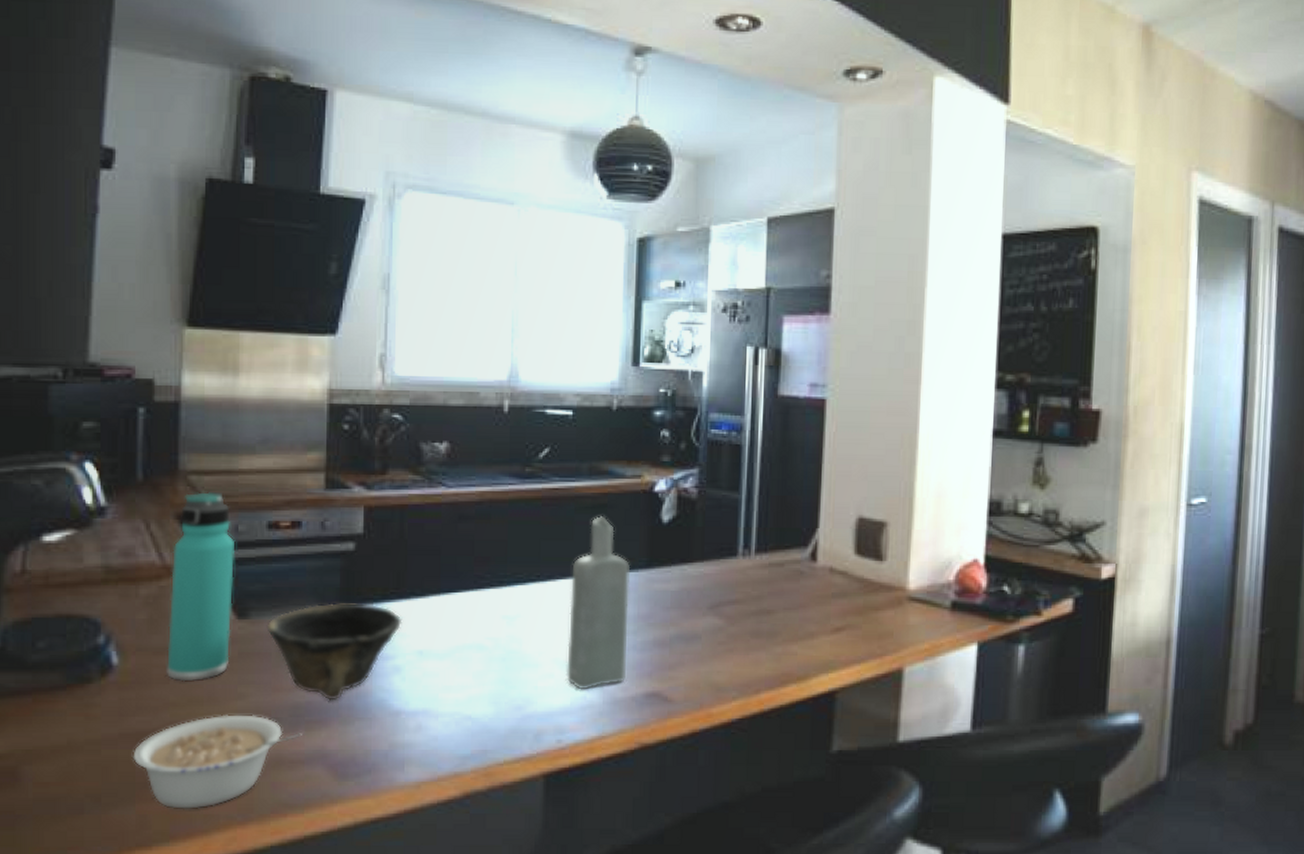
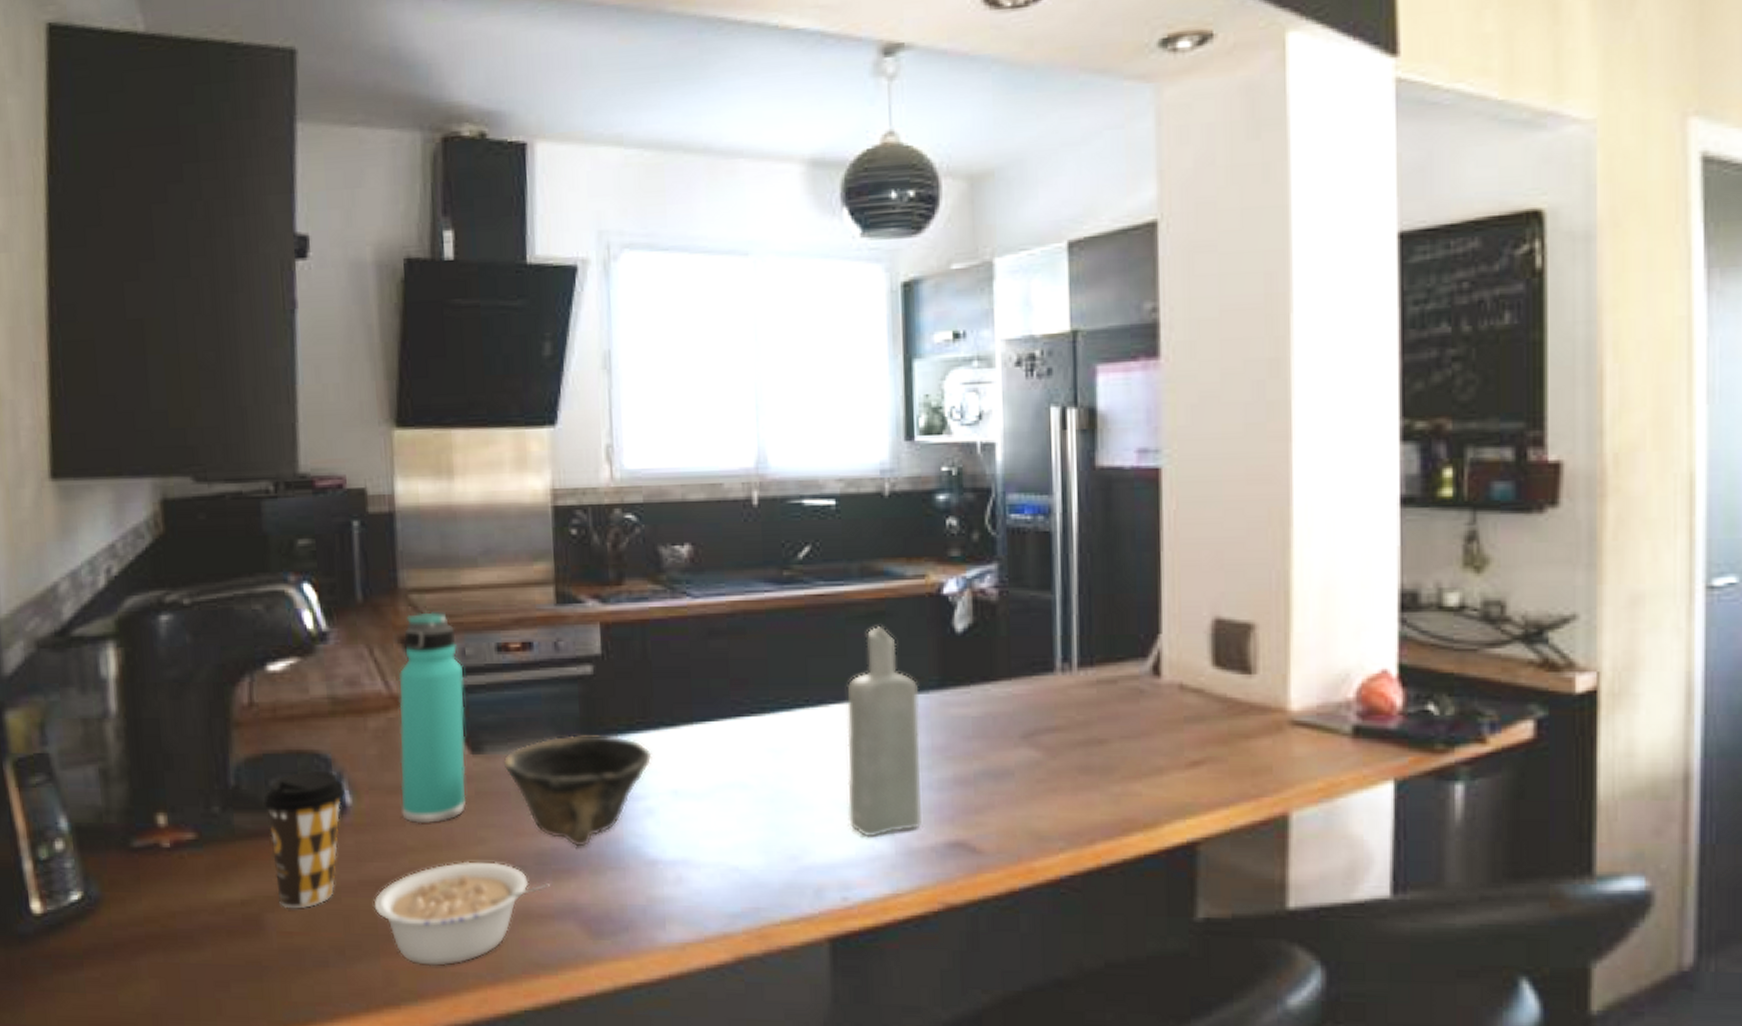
coffee cup: none [29,634,113,761] -> present [263,771,346,909]

